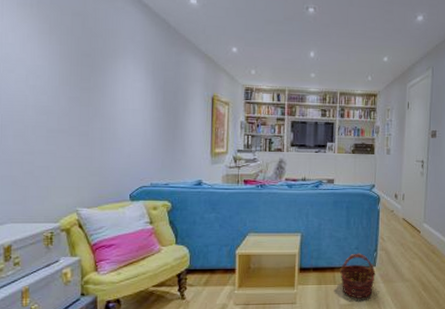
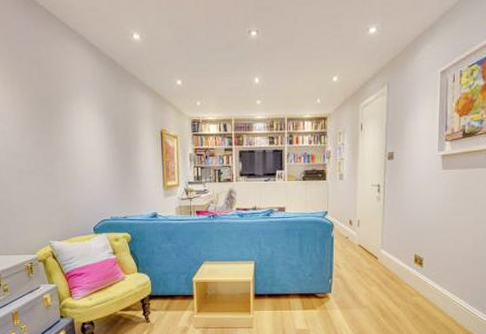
basket: present [340,253,376,298] -> none [295,280,331,324]

